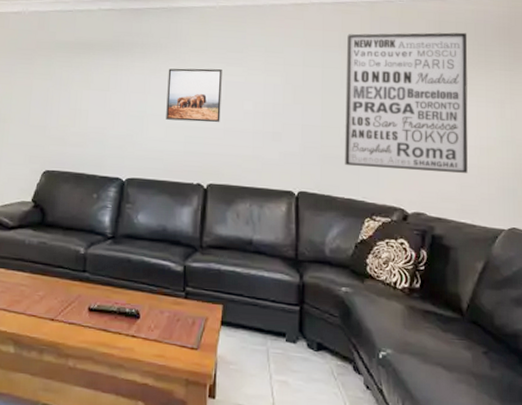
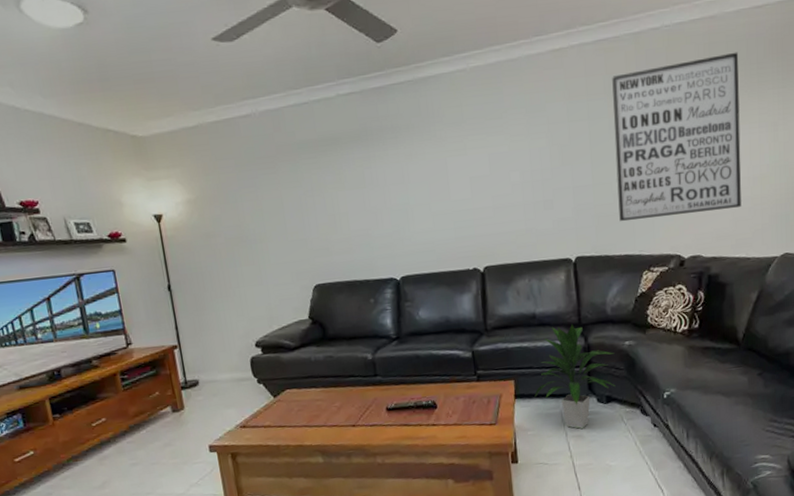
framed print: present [166,68,222,123] -> none [425,142,488,208]
indoor plant: none [241,257,330,375] -> present [534,324,616,430]

